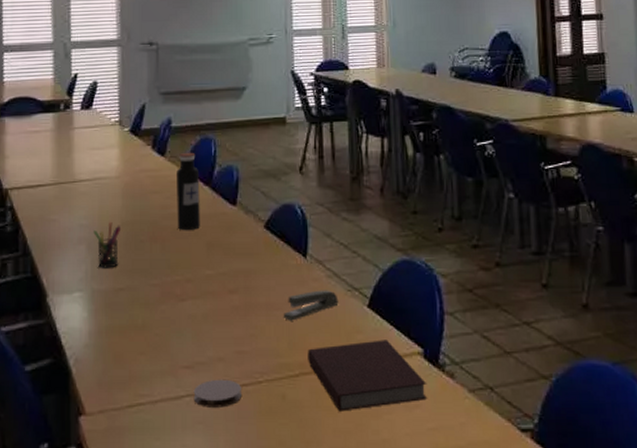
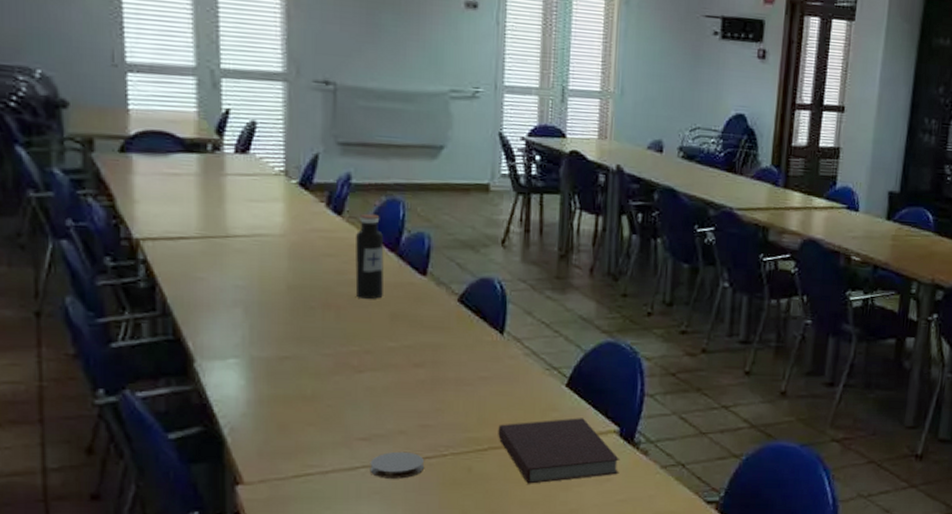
pen holder: present [93,222,122,268] -> none [252,285,287,335]
stapler: present [283,290,339,321] -> none [473,367,535,397]

